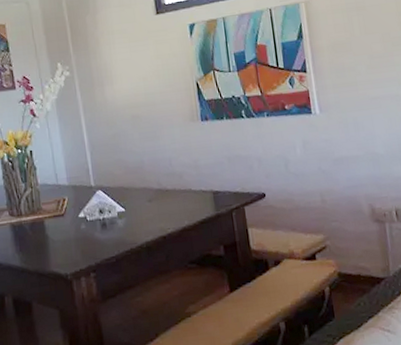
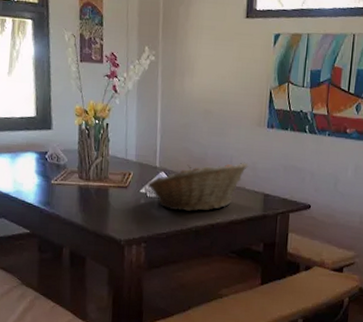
fruit basket: none [85,162,190,230] -> present [147,162,249,212]

